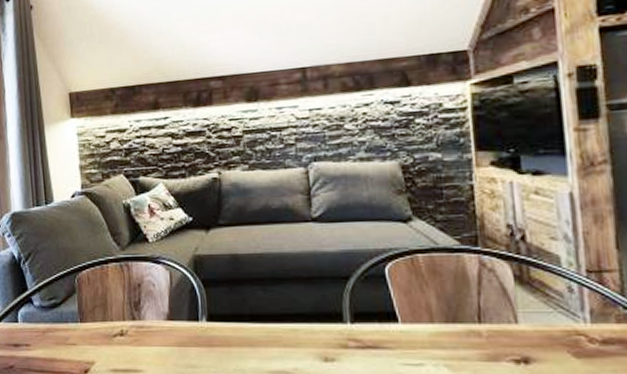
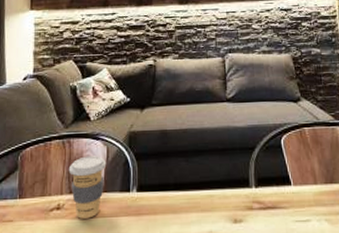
coffee cup: none [129,281,171,347] -> present [68,156,107,219]

